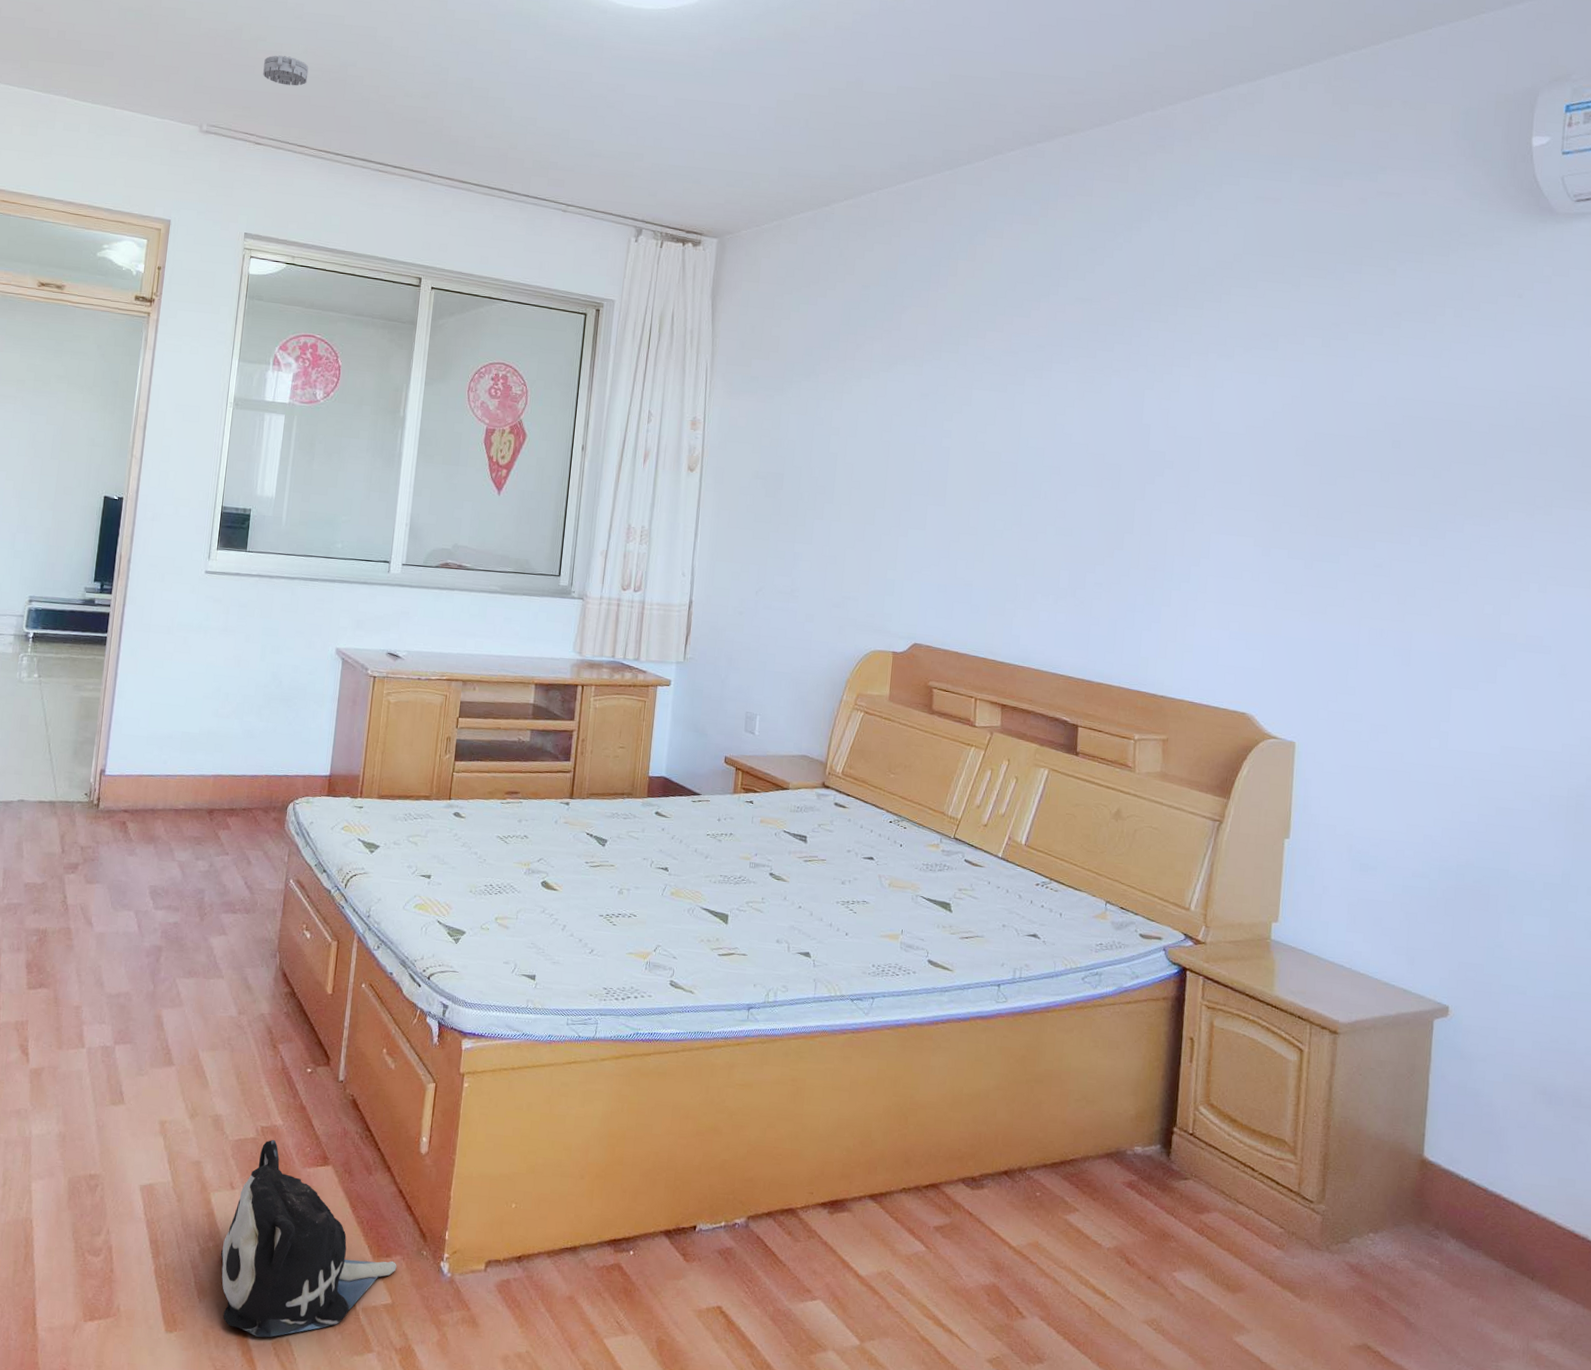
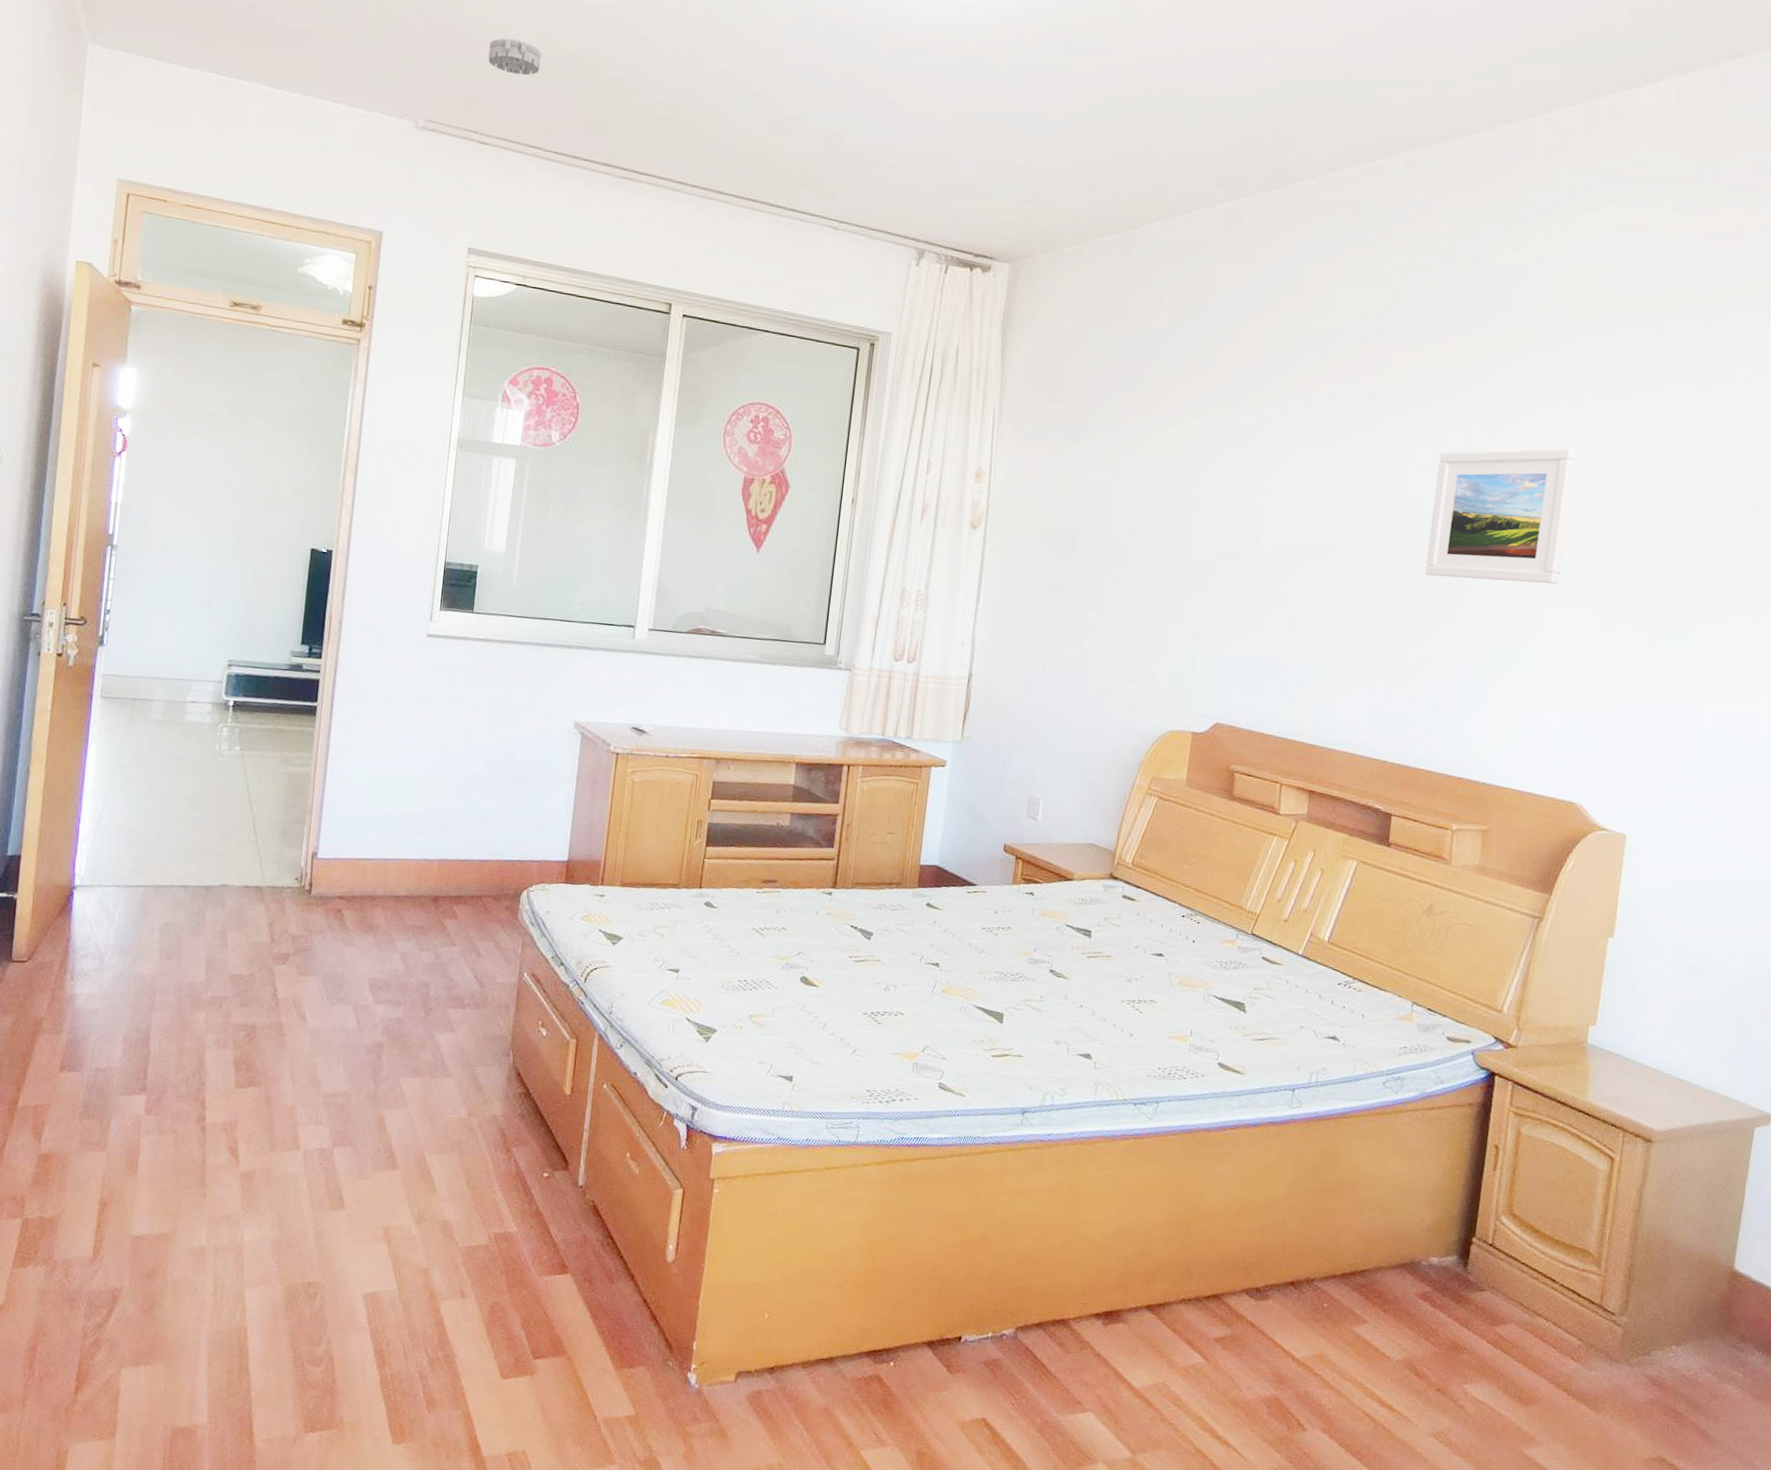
plush toy: present [221,1139,397,1338] -> none [451,1246,641,1449]
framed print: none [1097,392,1229,514] -> present [1425,448,1577,584]

